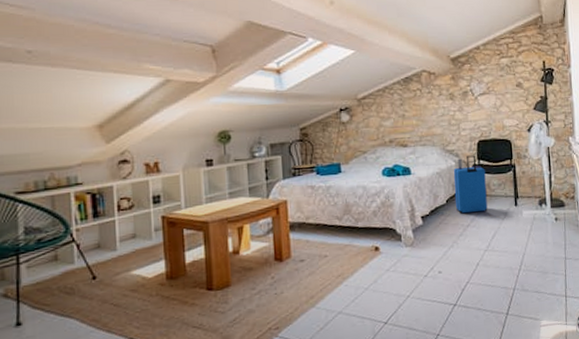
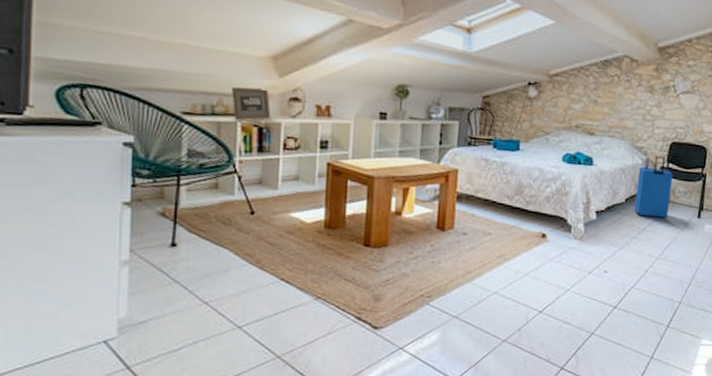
picture frame: none [62,157,103,191] -> present [232,87,271,121]

